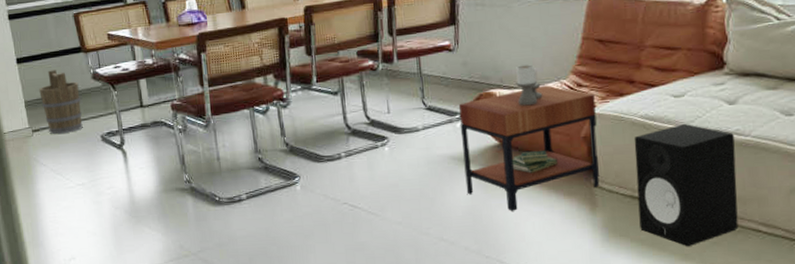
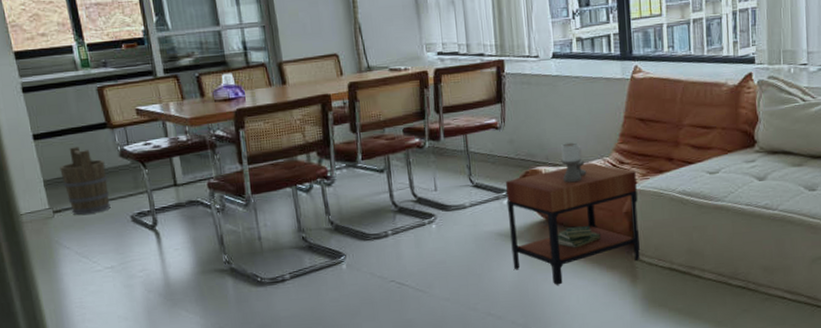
speaker: present [634,124,739,246] -> none [672,199,766,314]

